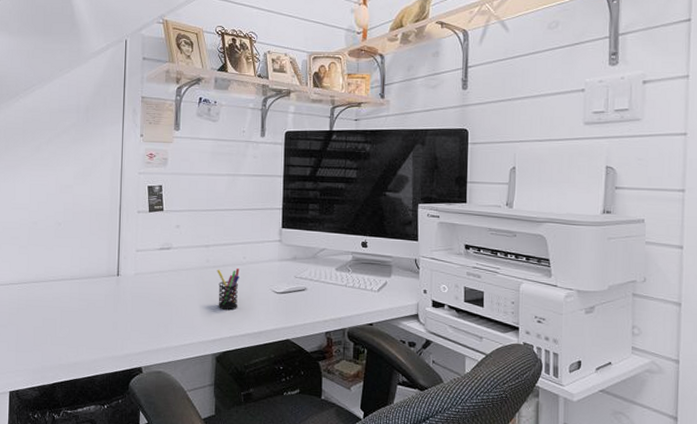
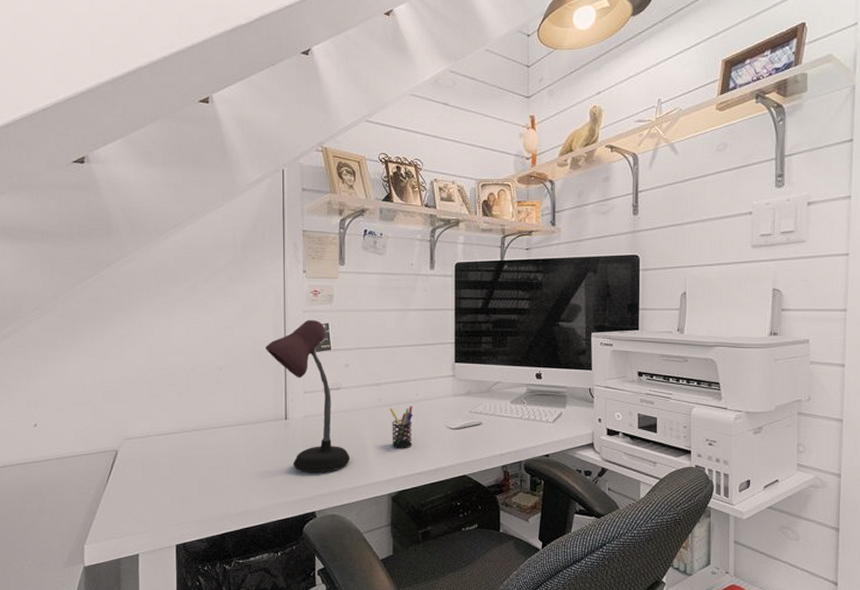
desk lamp: none [102,181,178,329] -> present [266,319,351,472]

